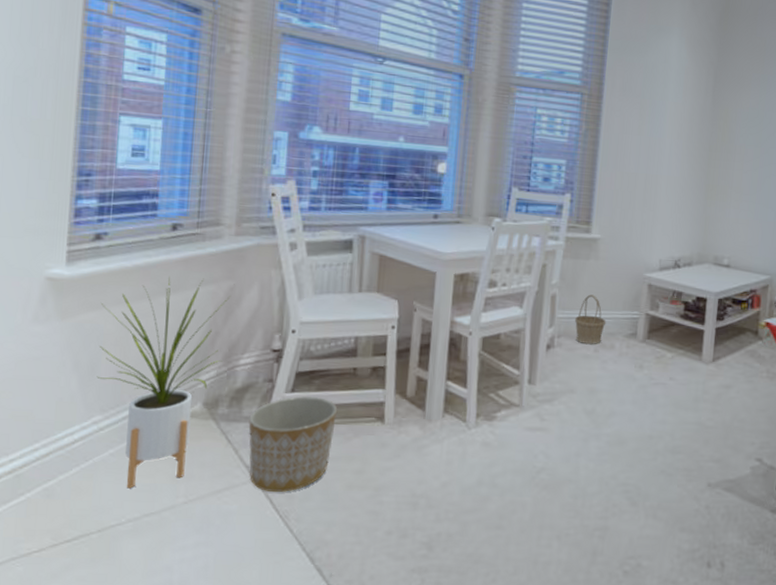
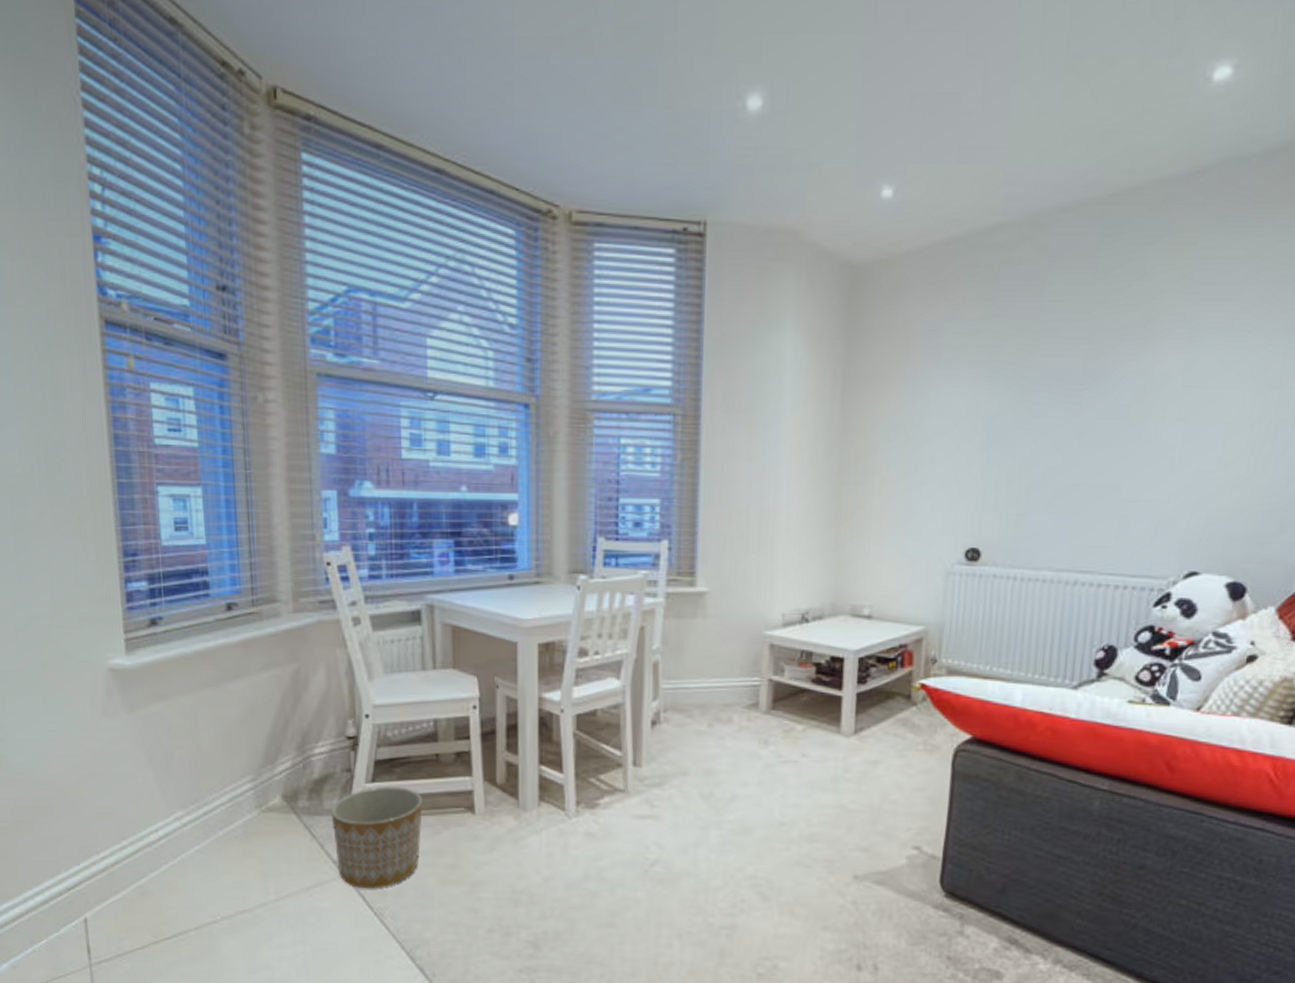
house plant: present [96,277,230,489] -> none [167,661,297,886]
basket: present [574,294,607,345] -> none [682,659,721,719]

